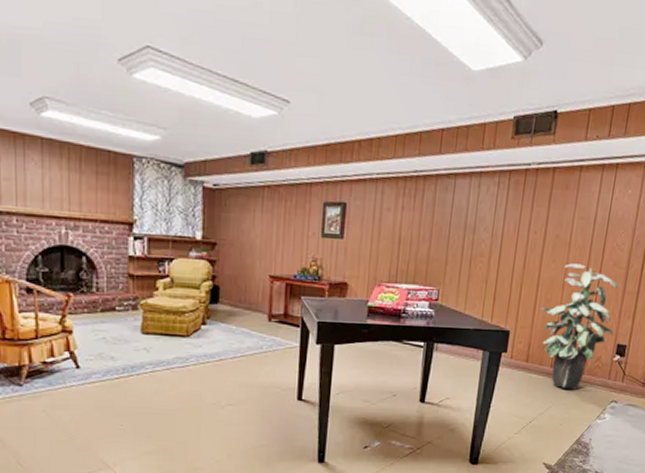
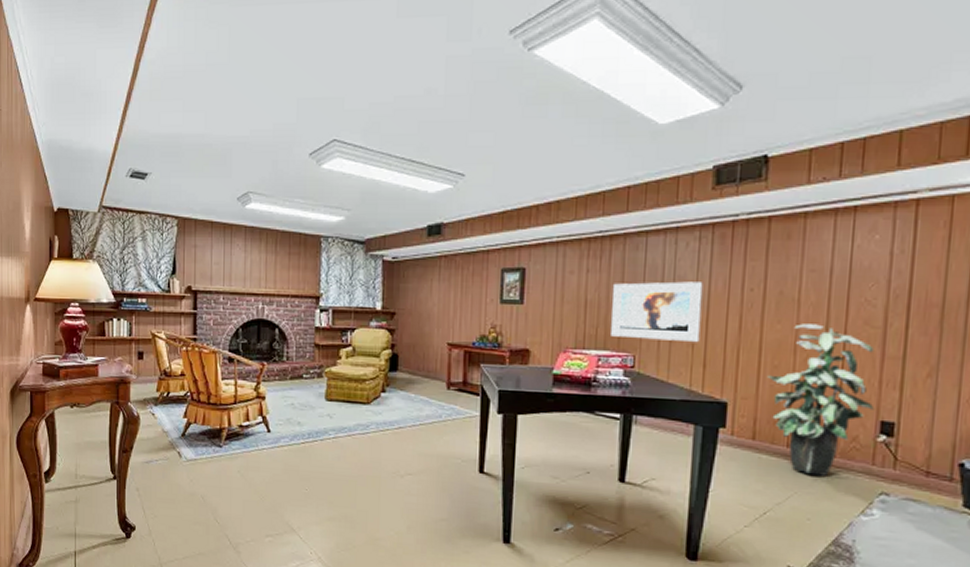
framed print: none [420,222,499,278] -> present [611,281,703,342]

